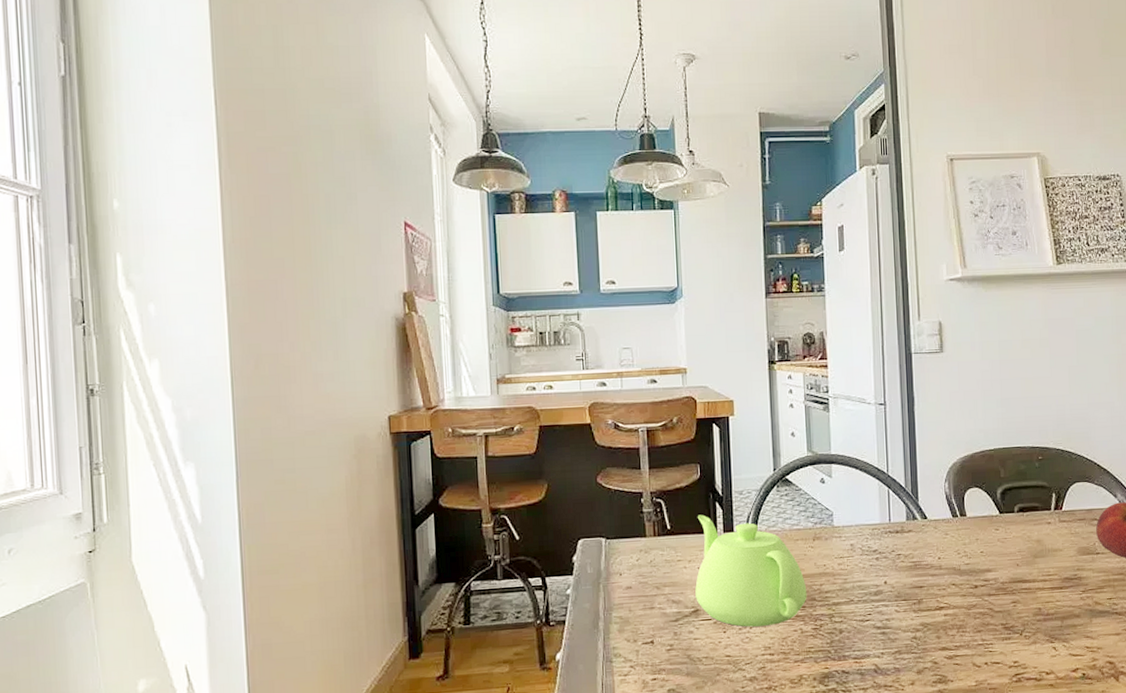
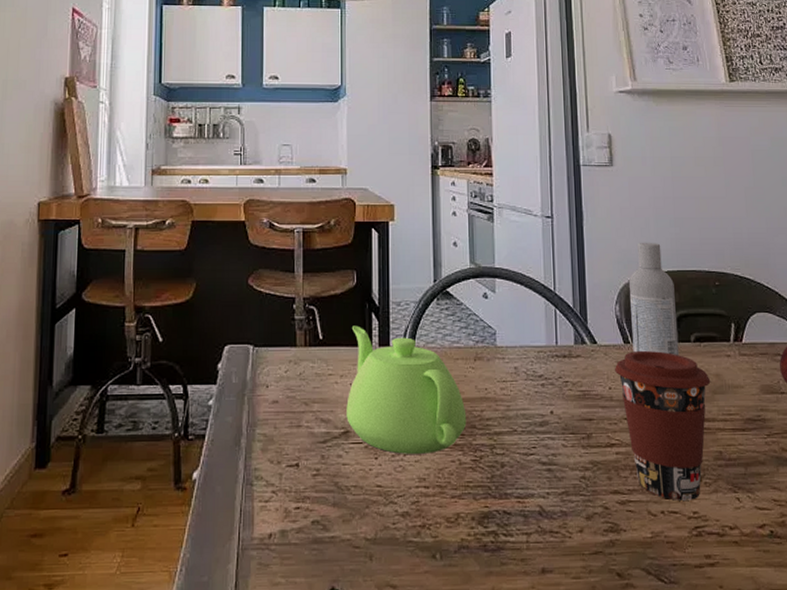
coffee cup: none [943,522,1032,653] -> present [614,350,711,501]
bottle: none [958,422,1004,526] -> present [629,242,679,356]

